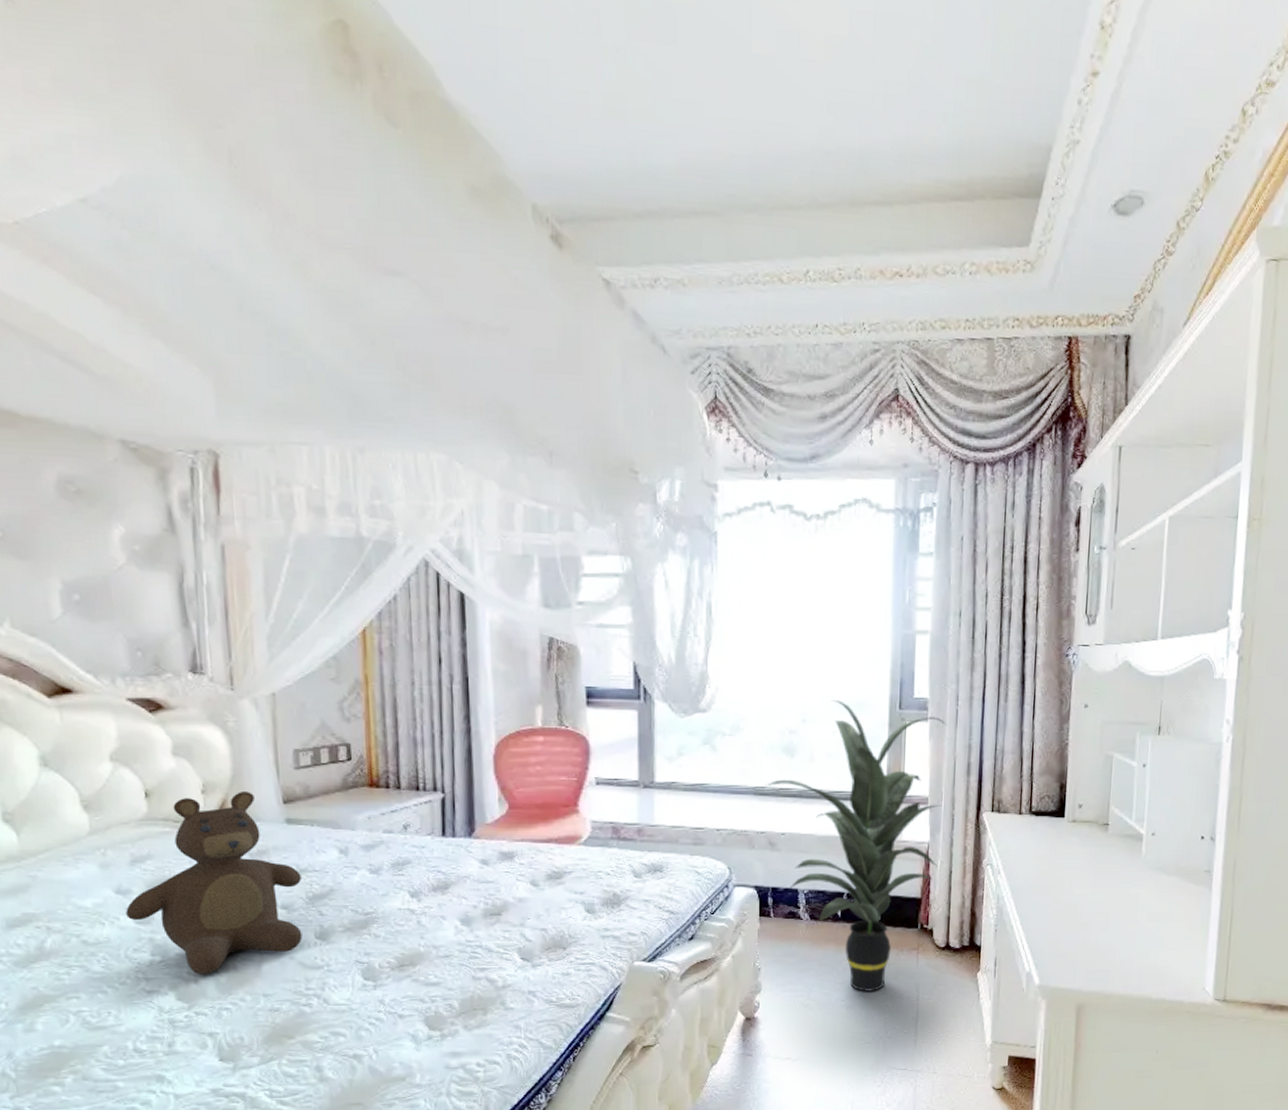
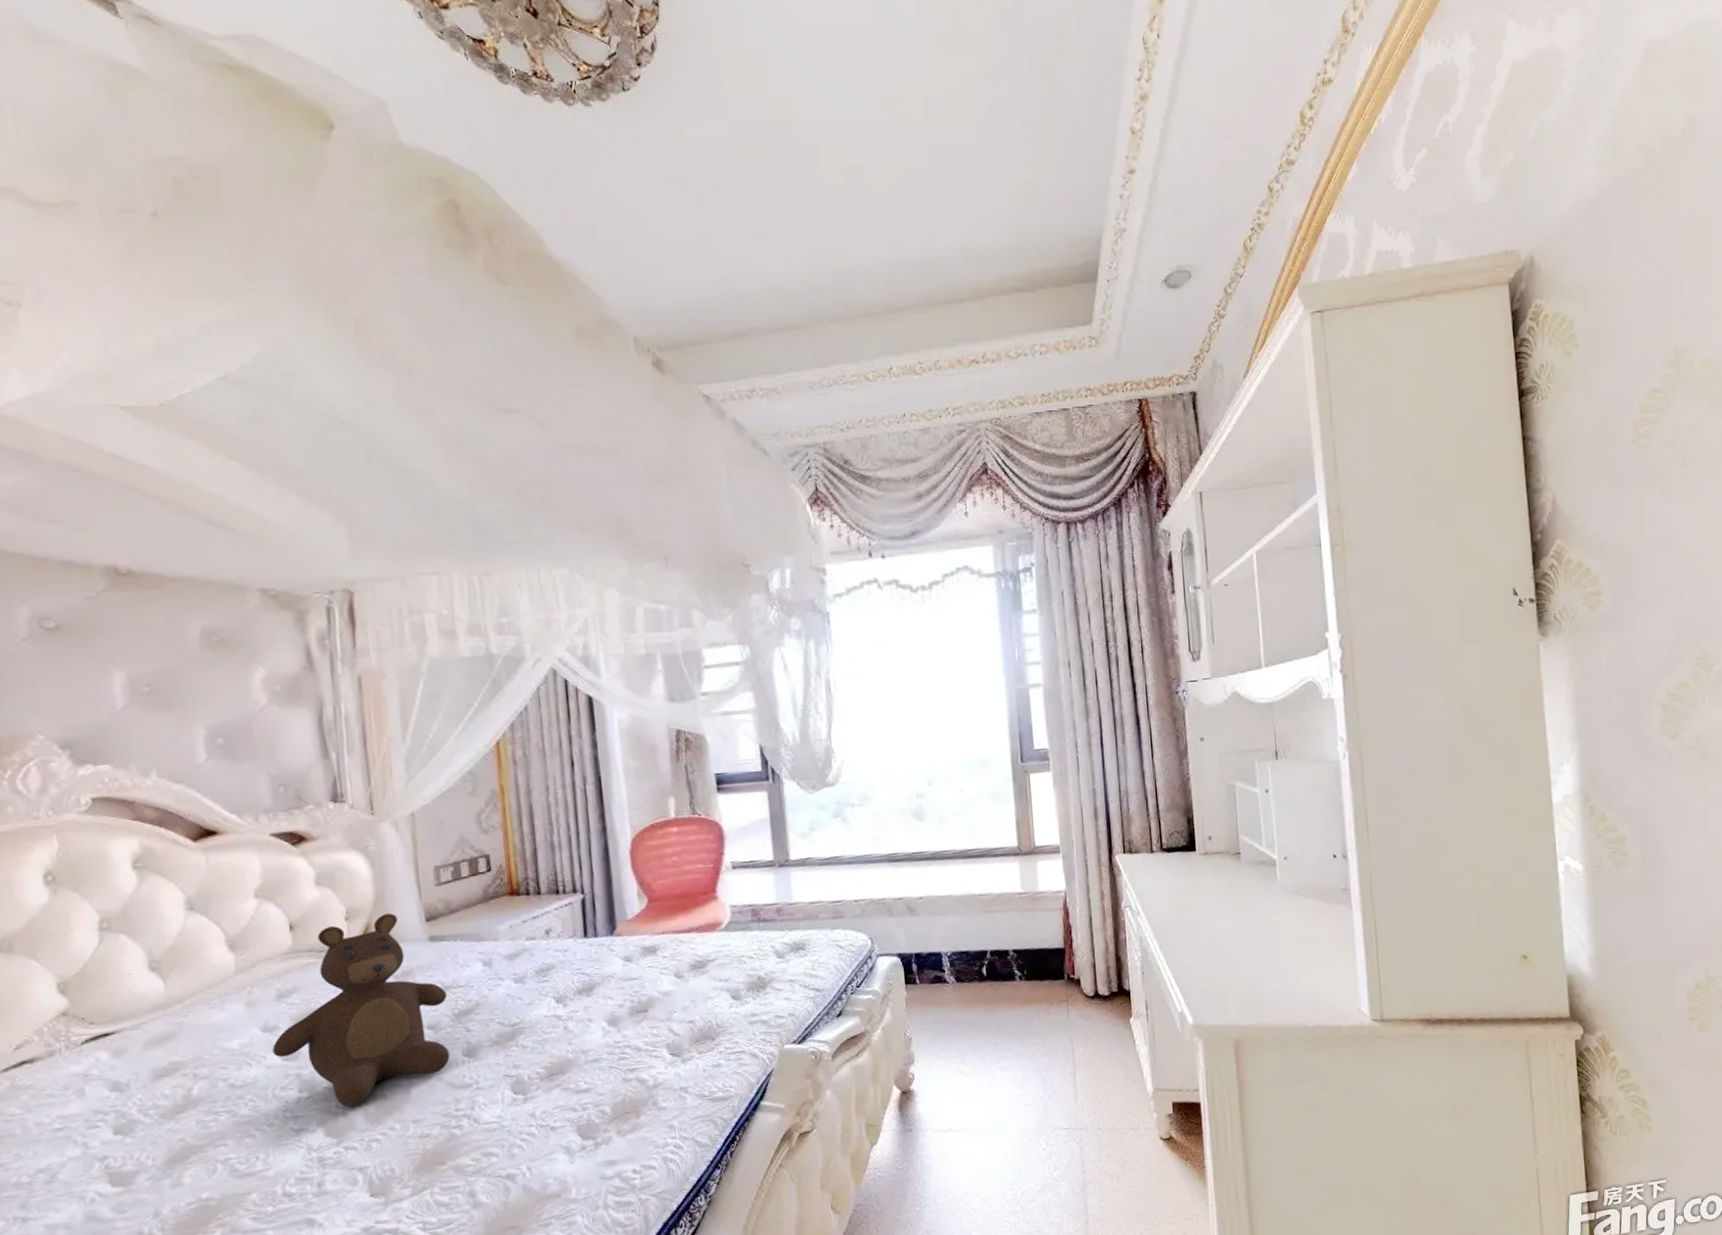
indoor plant: present [765,700,947,991] -> none [898,760,1076,1051]

